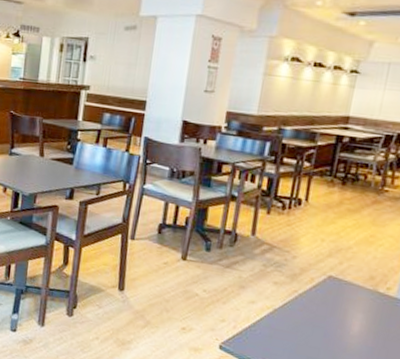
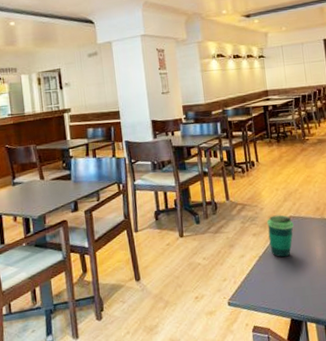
cup: none [290,268,332,320] -> present [267,214,294,258]

